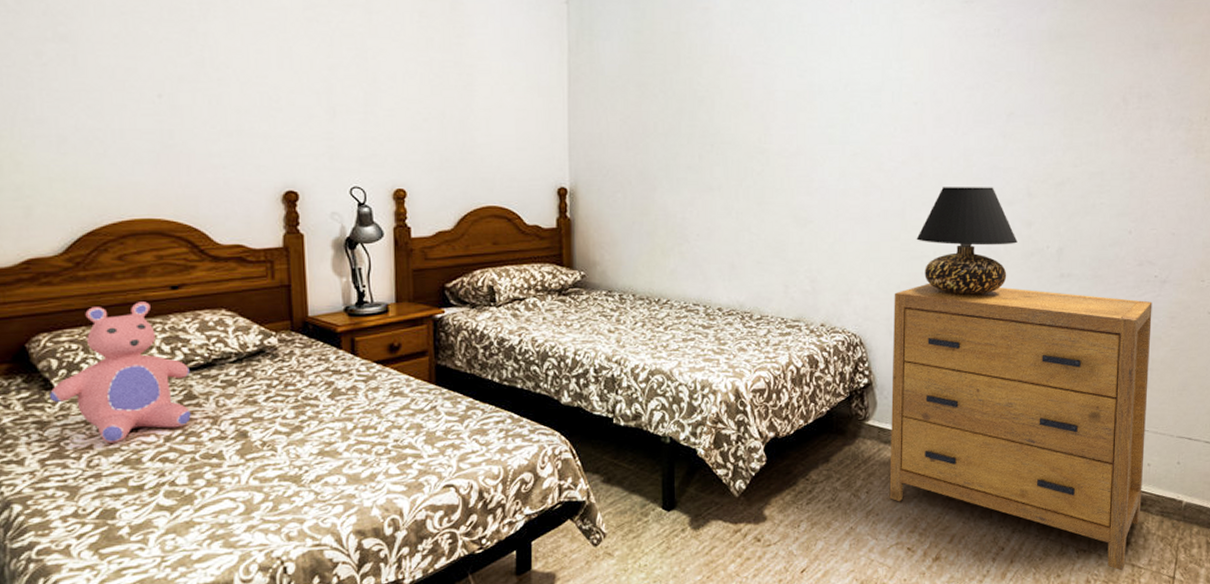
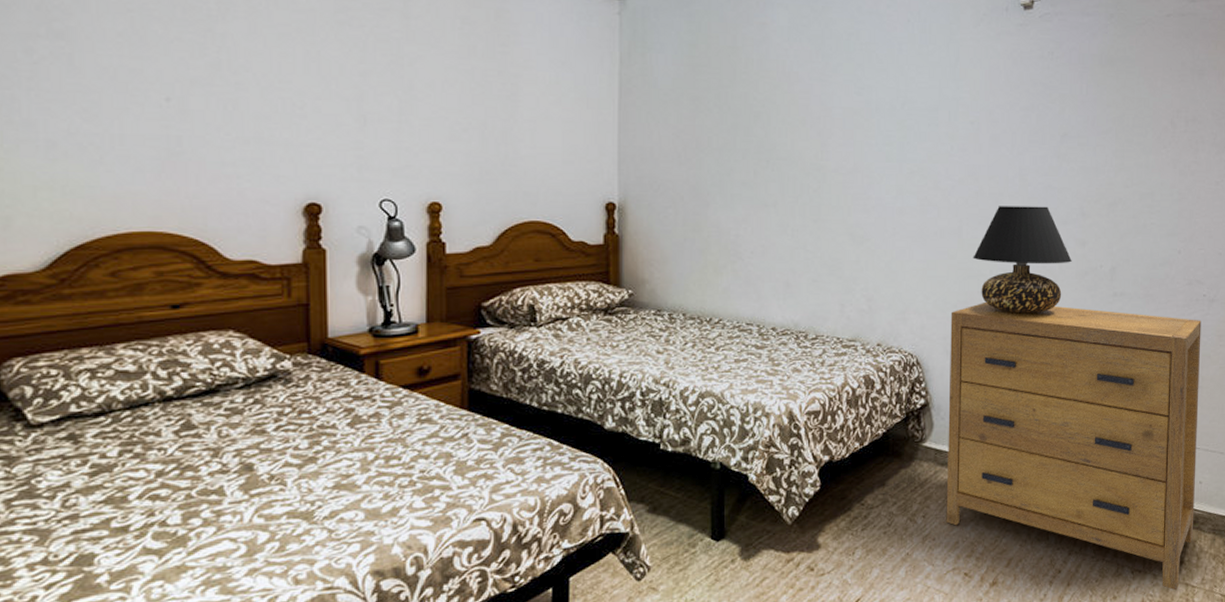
teddy bear: present [50,302,191,443] -> none [21,322,189,480]

